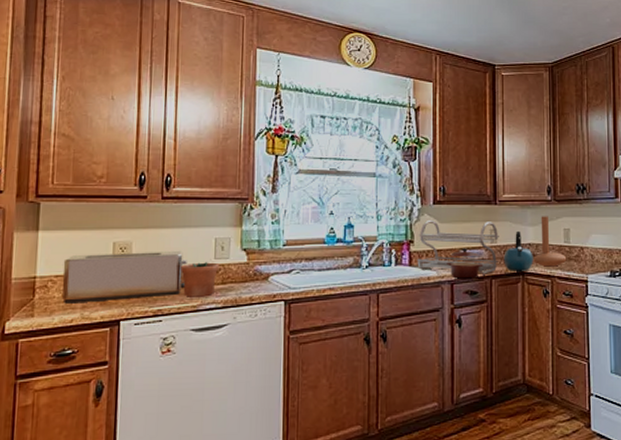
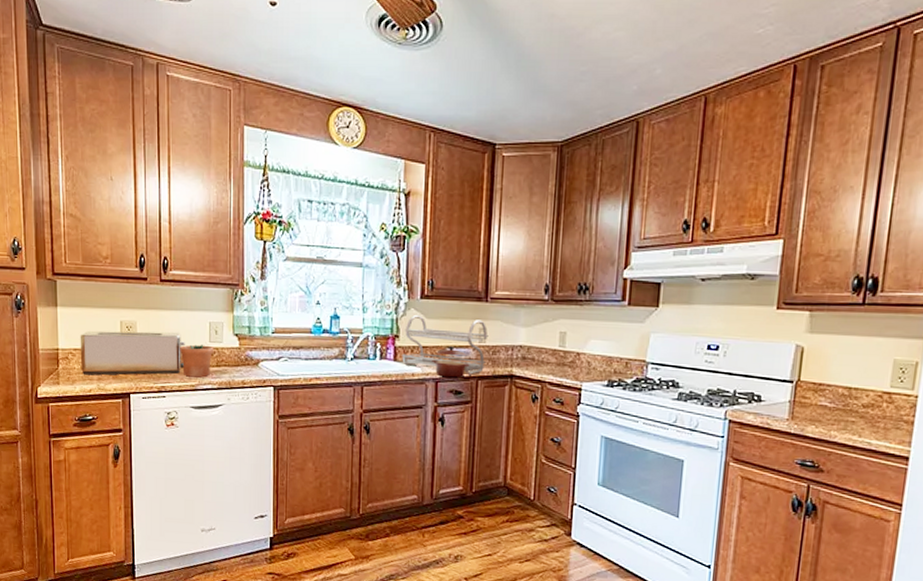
kettle: present [503,230,533,271] -> none [491,331,524,374]
paper towel holder: present [533,216,567,267] -> none [523,317,561,372]

